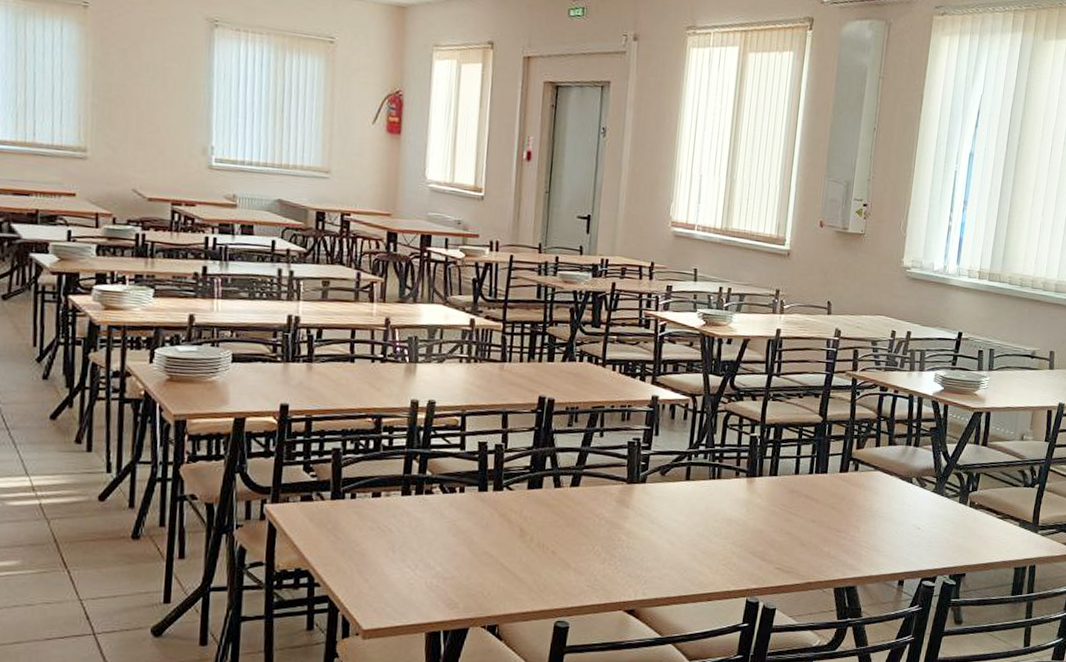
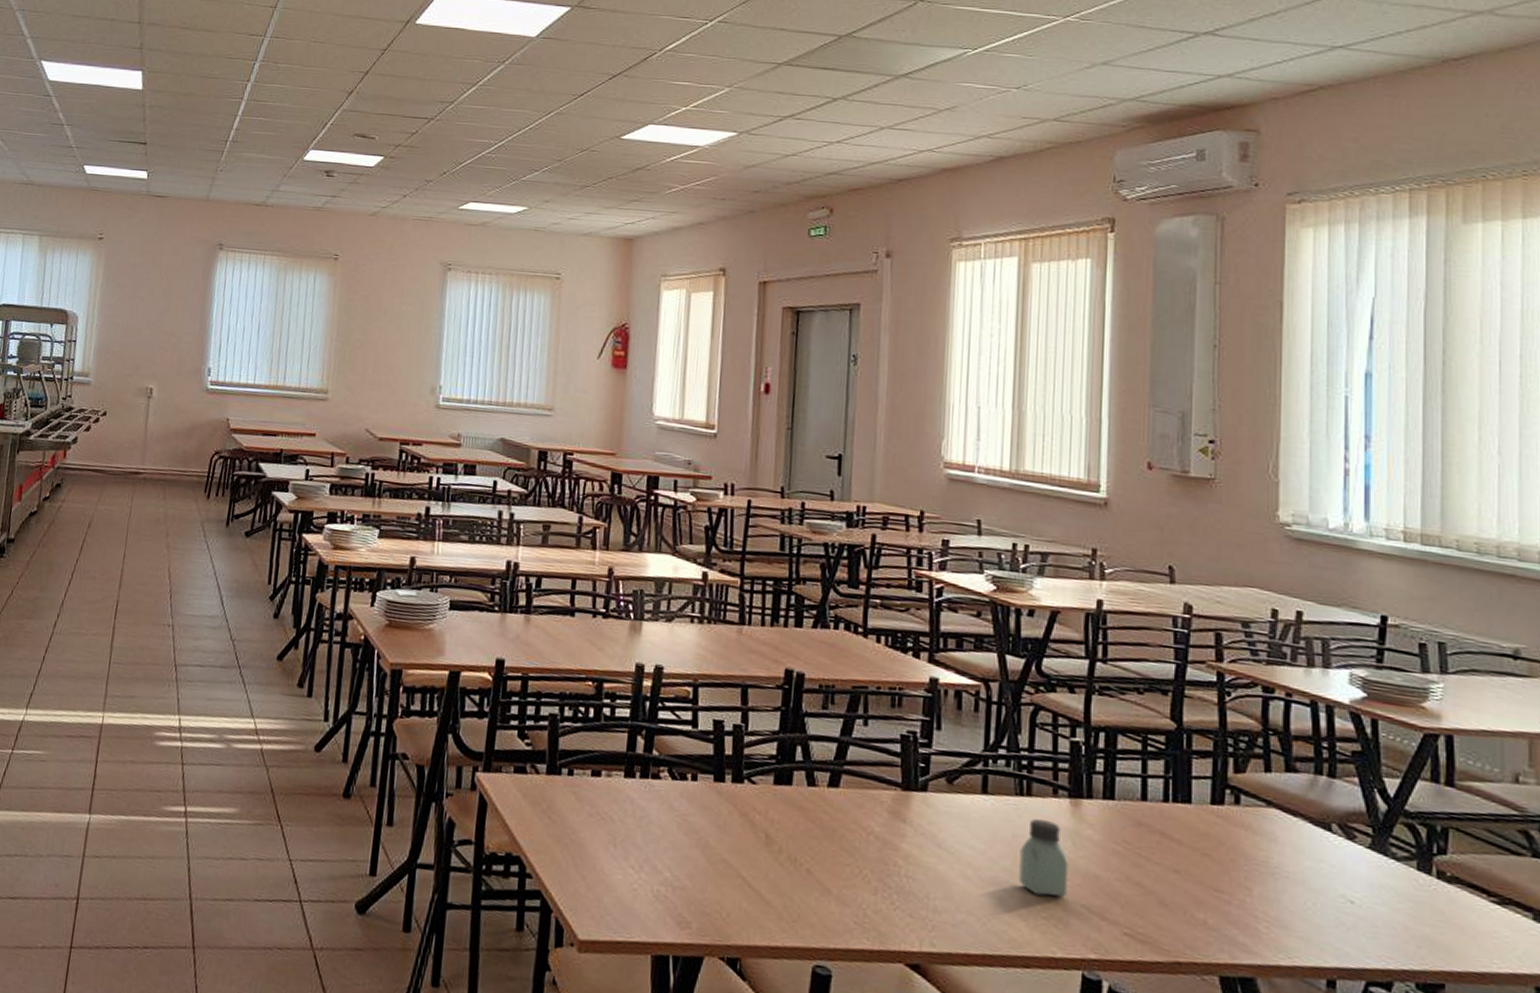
saltshaker: none [708,495,742,549] -> present [1019,819,1068,897]

